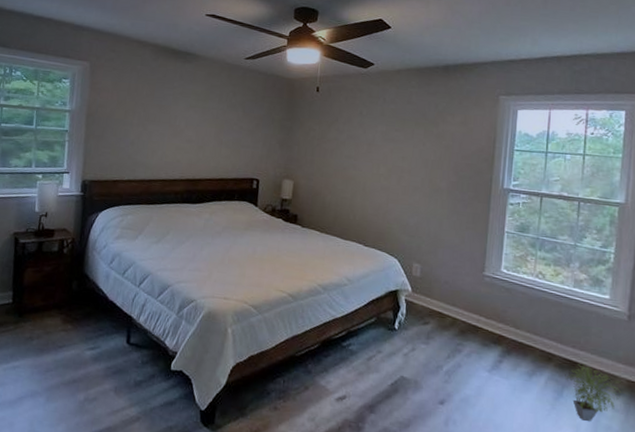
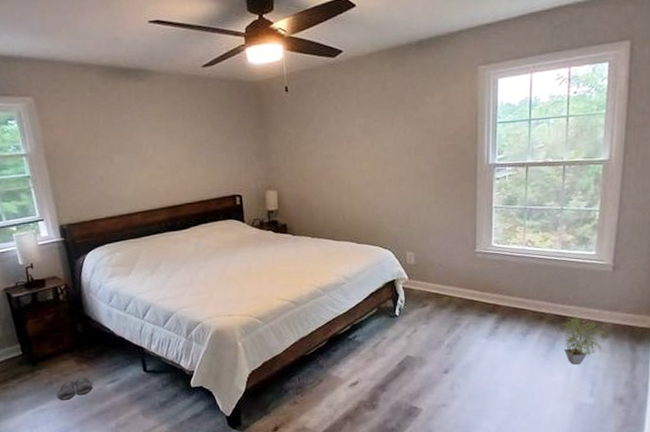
slippers: none [34,338,73,361] -> present [57,377,93,400]

